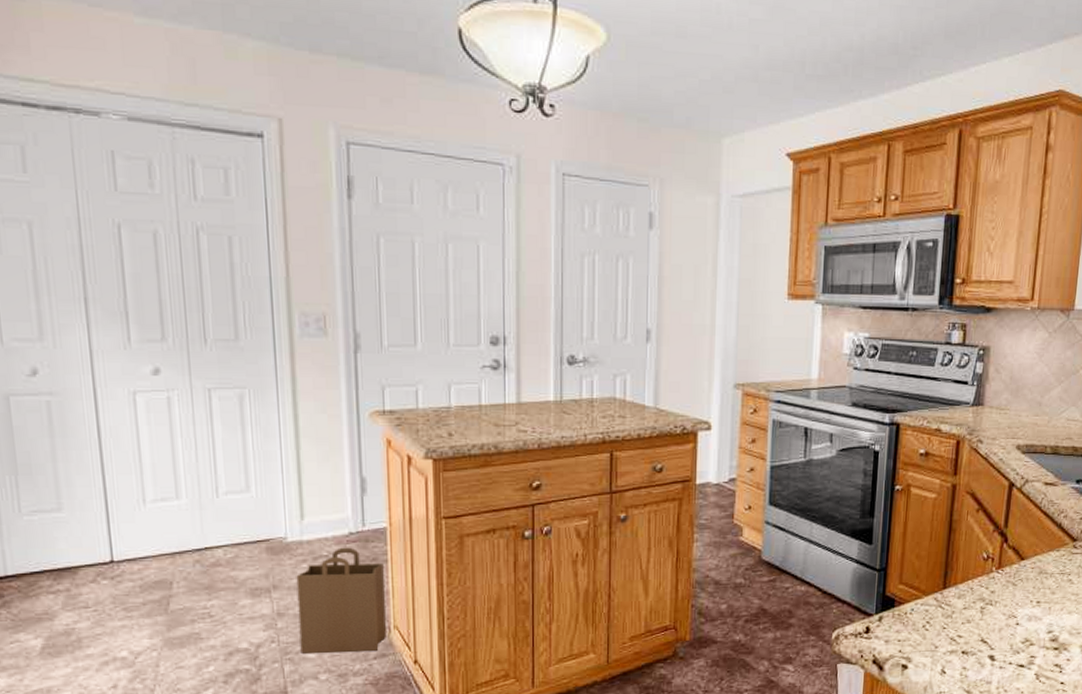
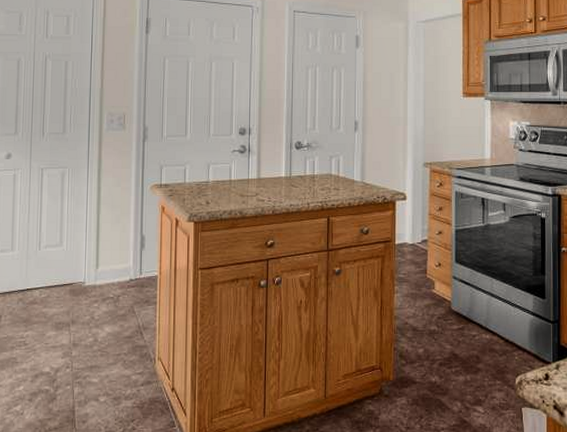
shopping bag: present [296,547,386,653] -> none [87,291,154,378]

